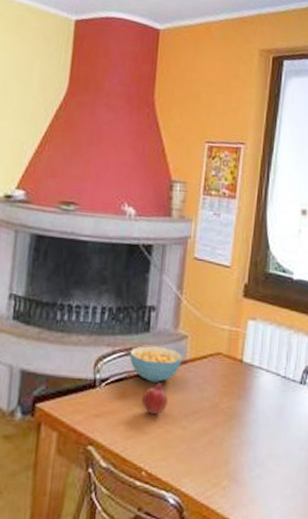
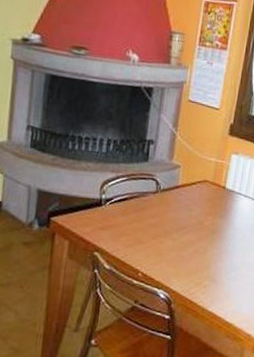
cereal bowl: present [130,345,182,383] -> none [131,172,175,204]
fruit: present [141,382,168,415] -> none [140,203,162,229]

